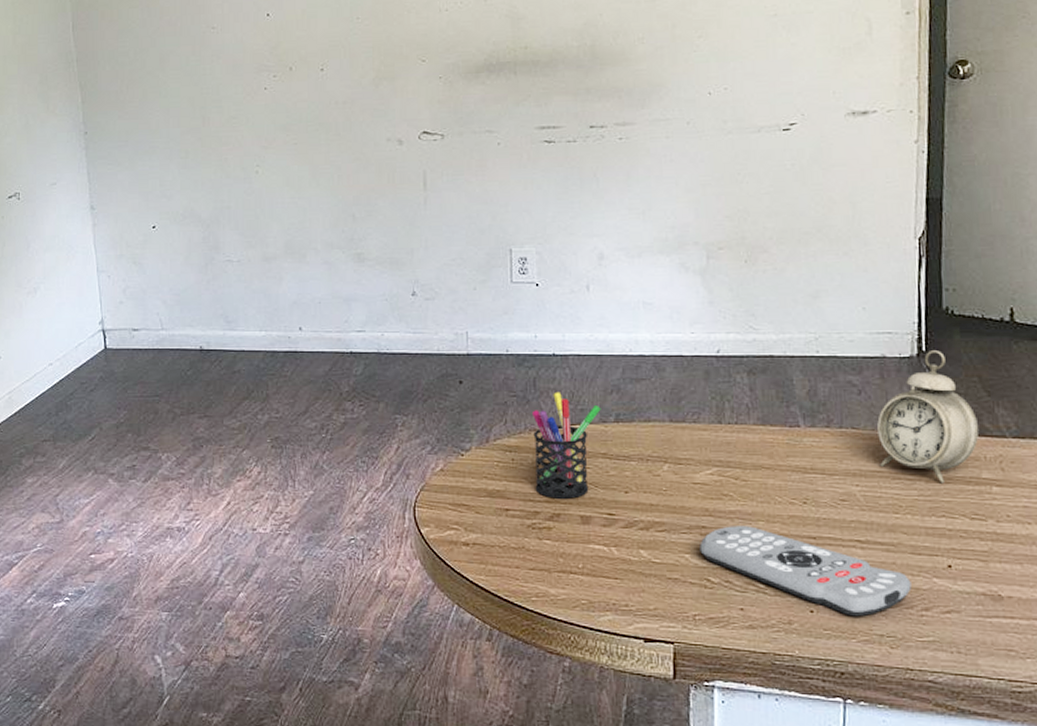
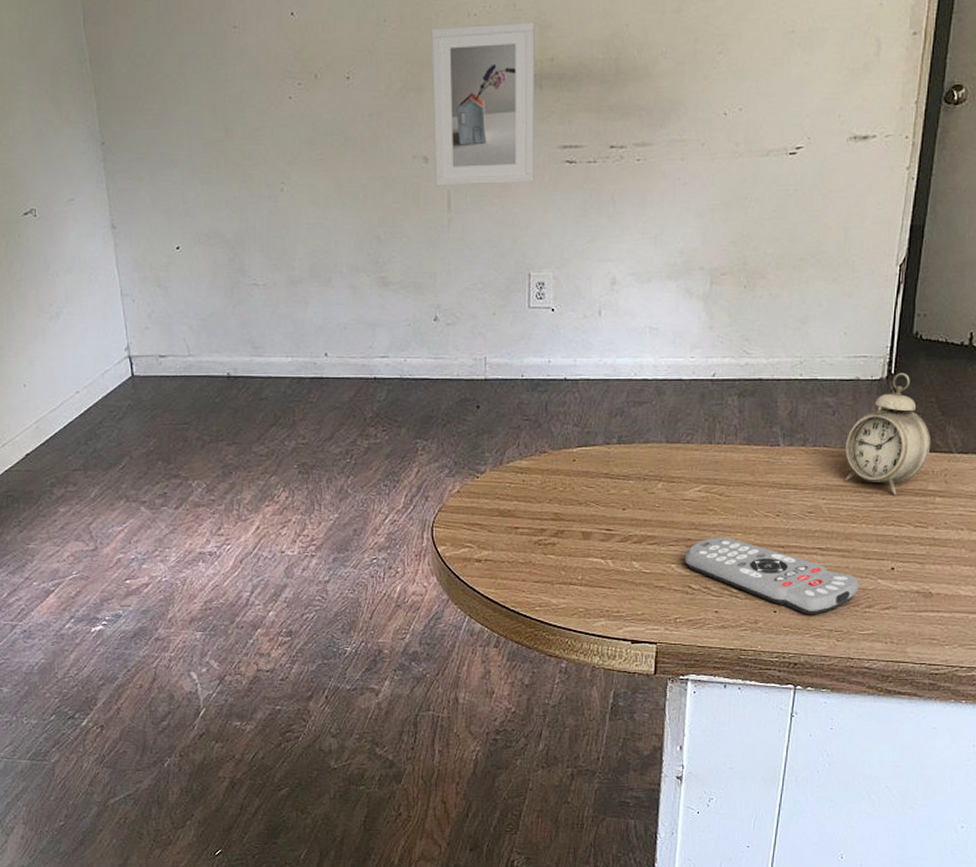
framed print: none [403,15,512,167] -> present [431,22,535,186]
pen holder: present [533,392,601,499] -> none [542,415,606,517]

